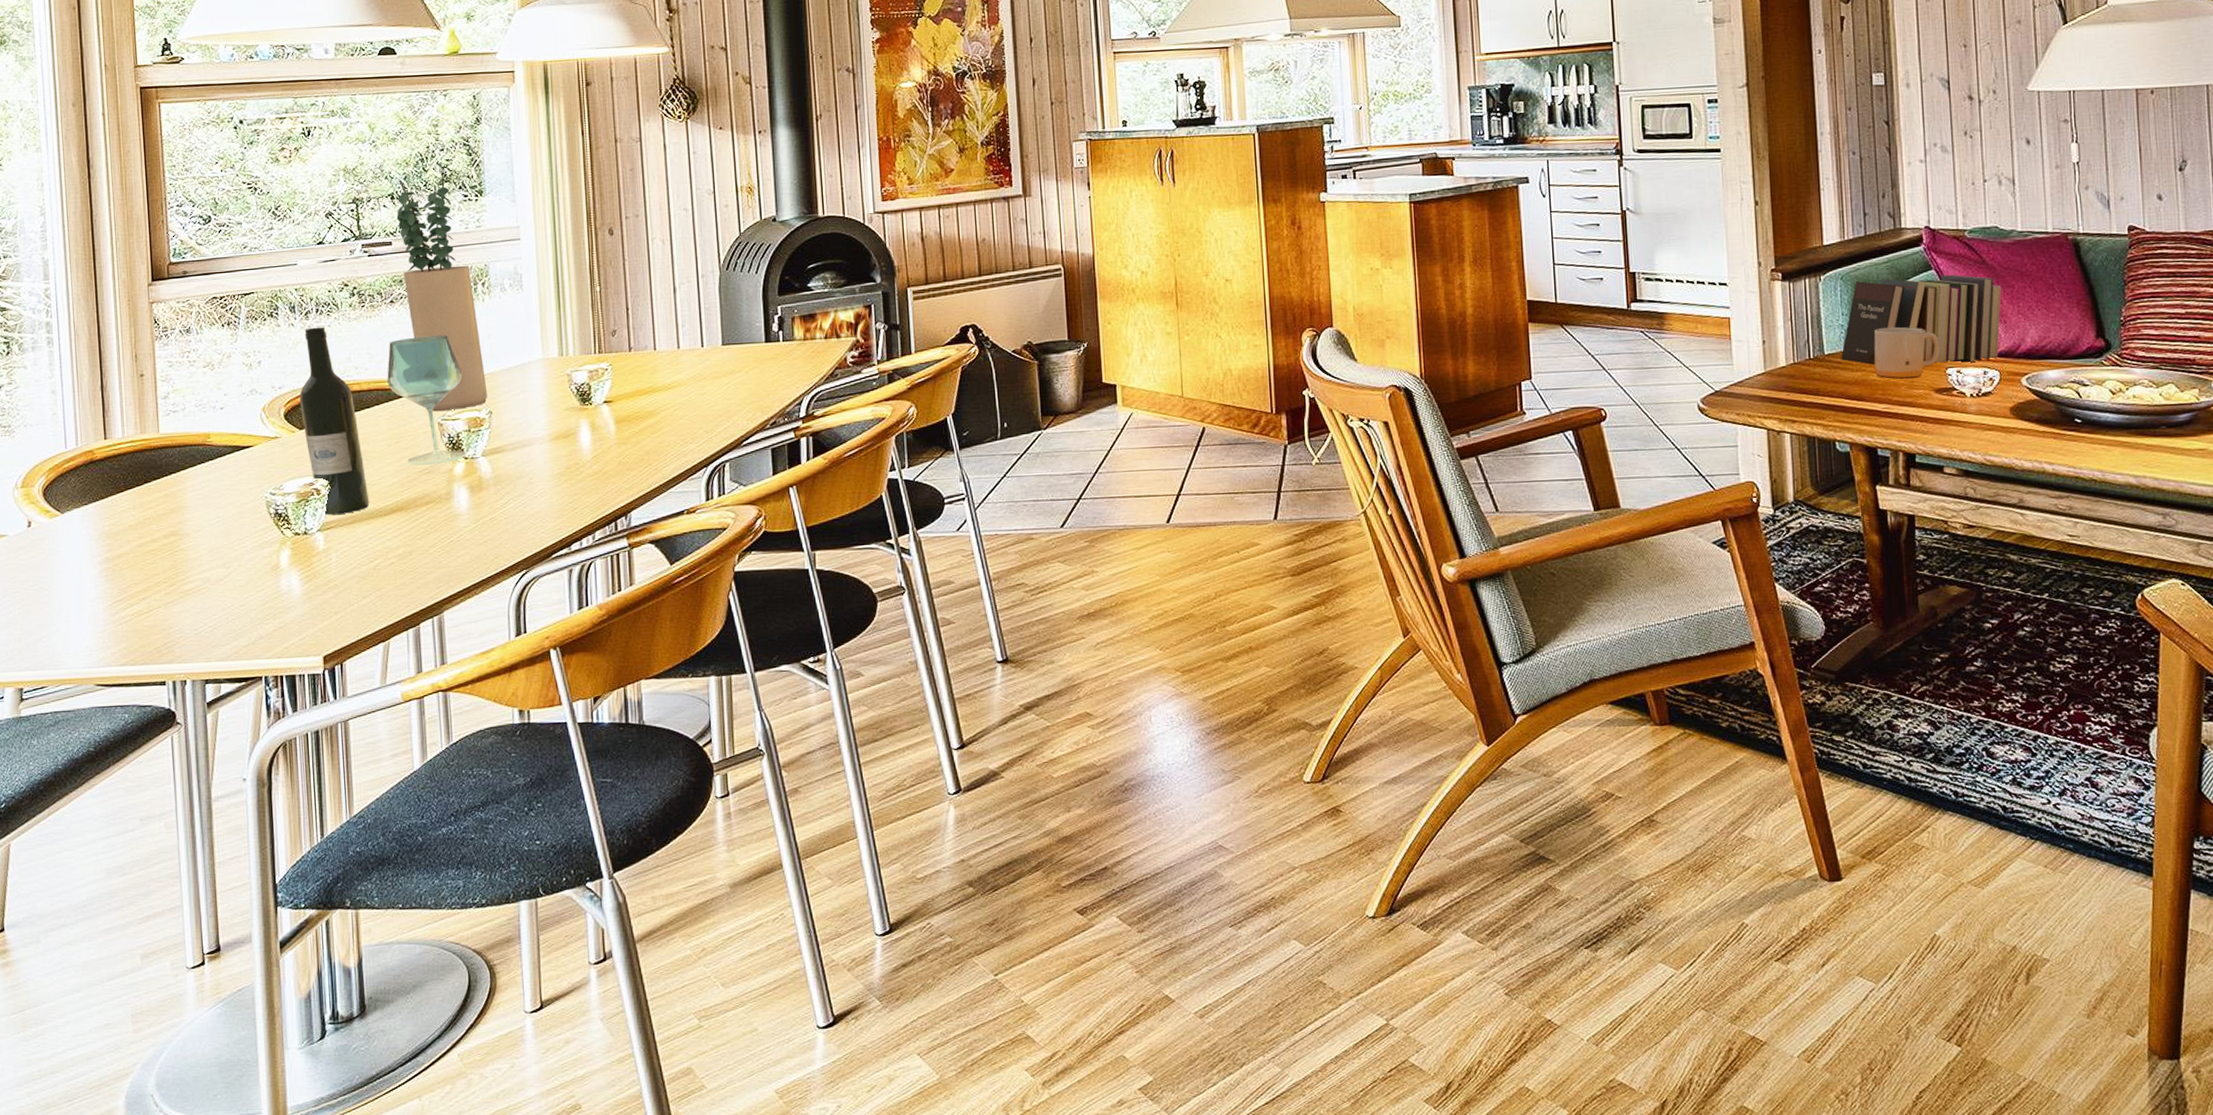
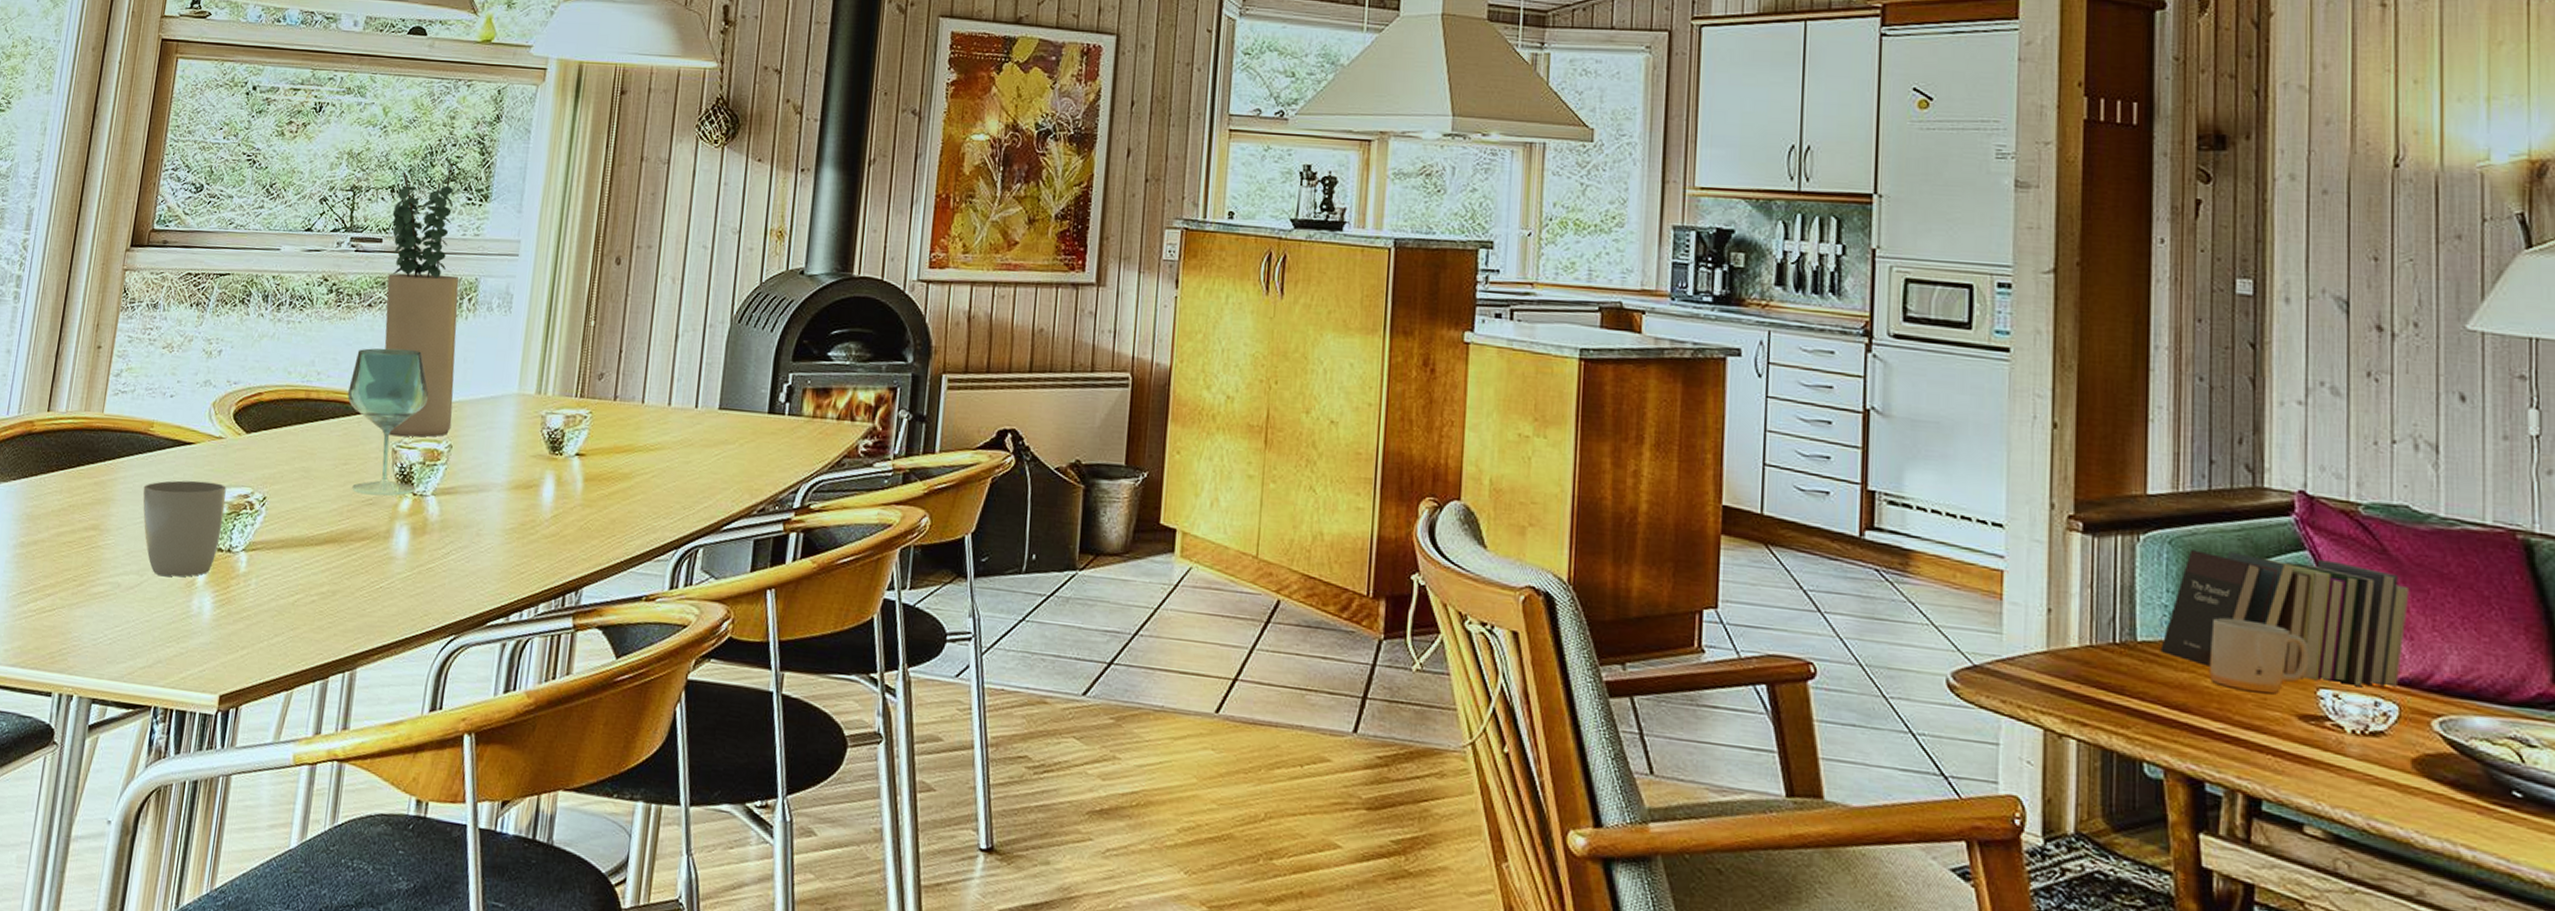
cup: none [212,477,295,565] -> present [143,480,226,577]
wine bottle: present [299,327,370,516] -> none [248,321,309,536]

